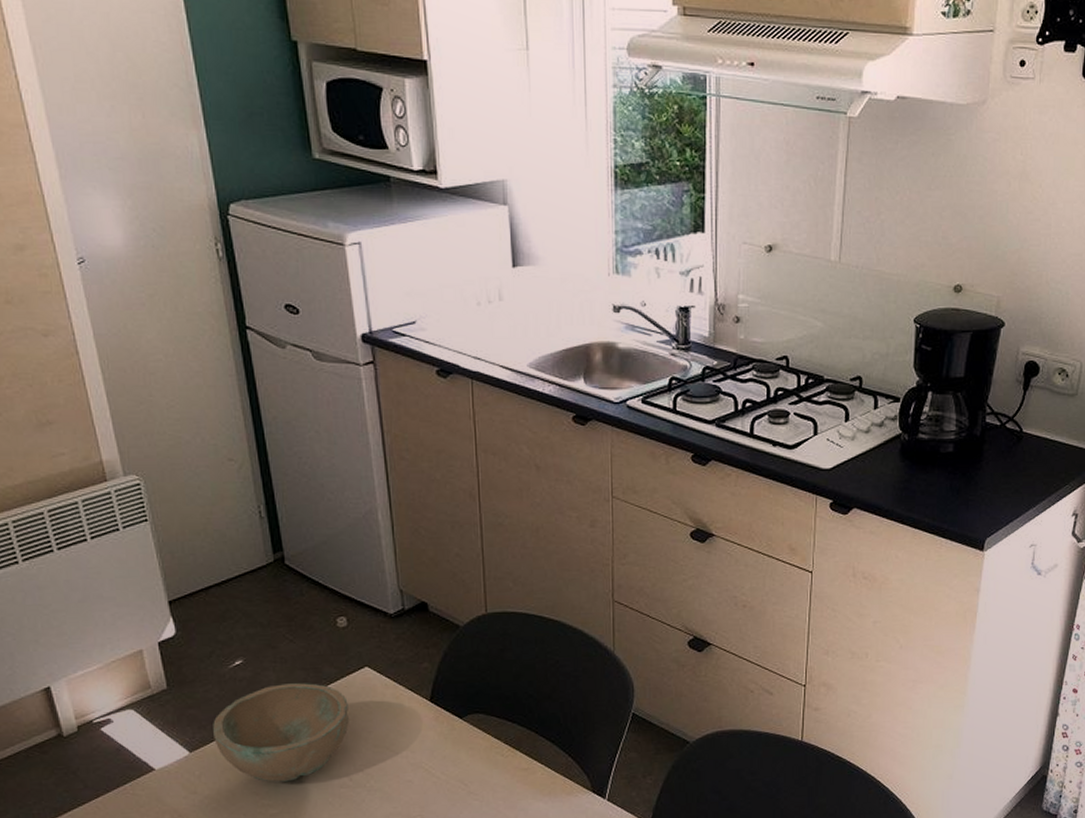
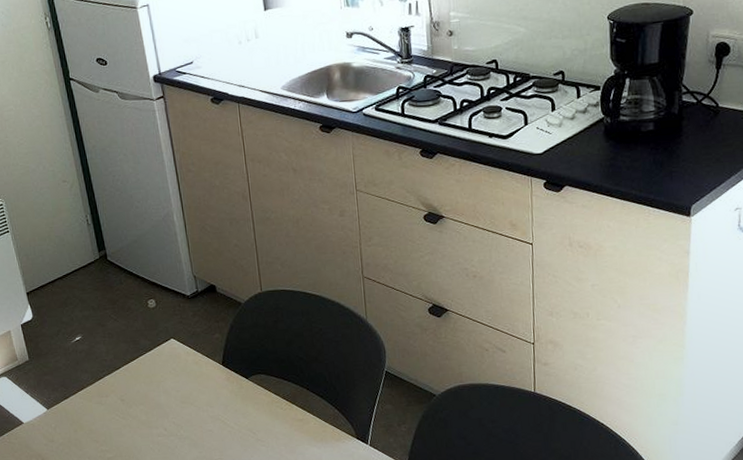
bowl: present [213,683,349,782] -> none [62,353,162,432]

